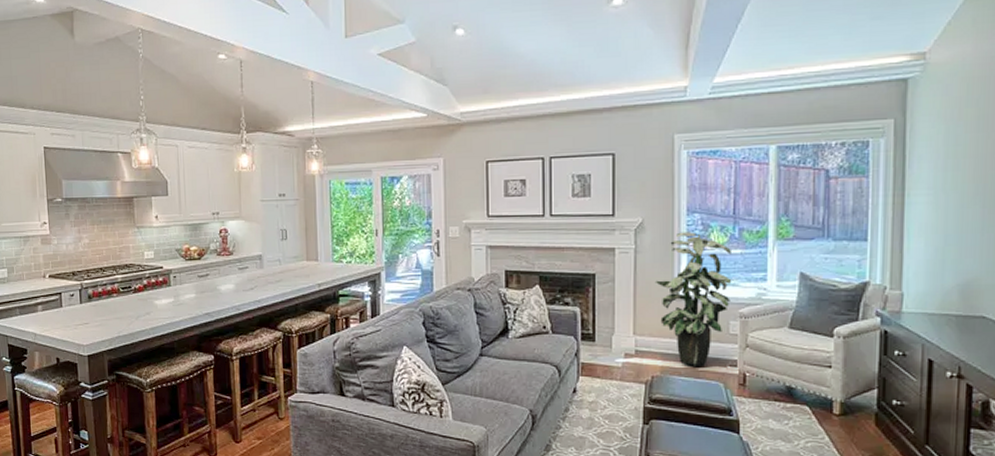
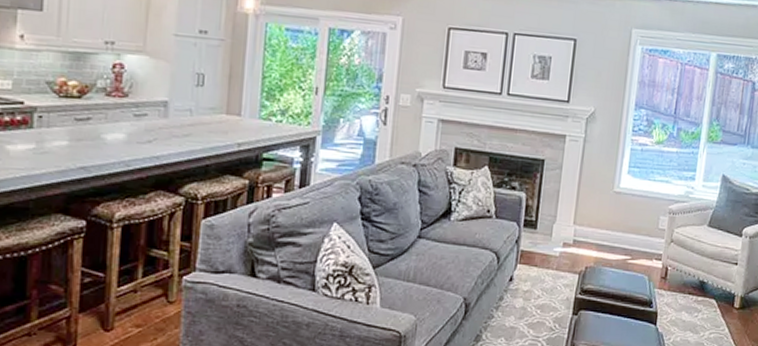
indoor plant: present [655,232,731,366] -> none [599,125,669,259]

